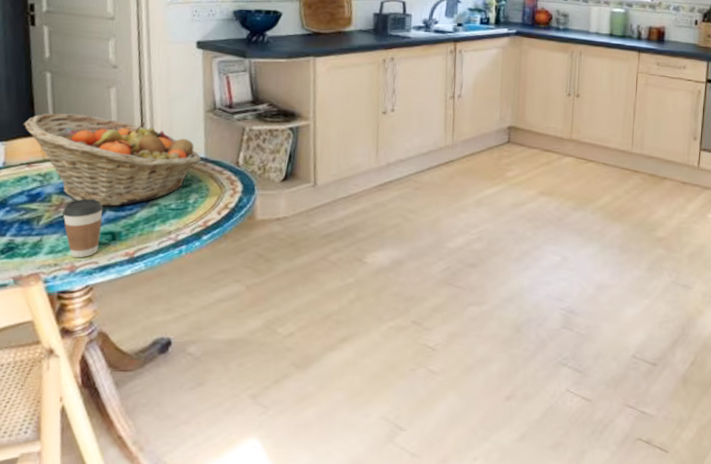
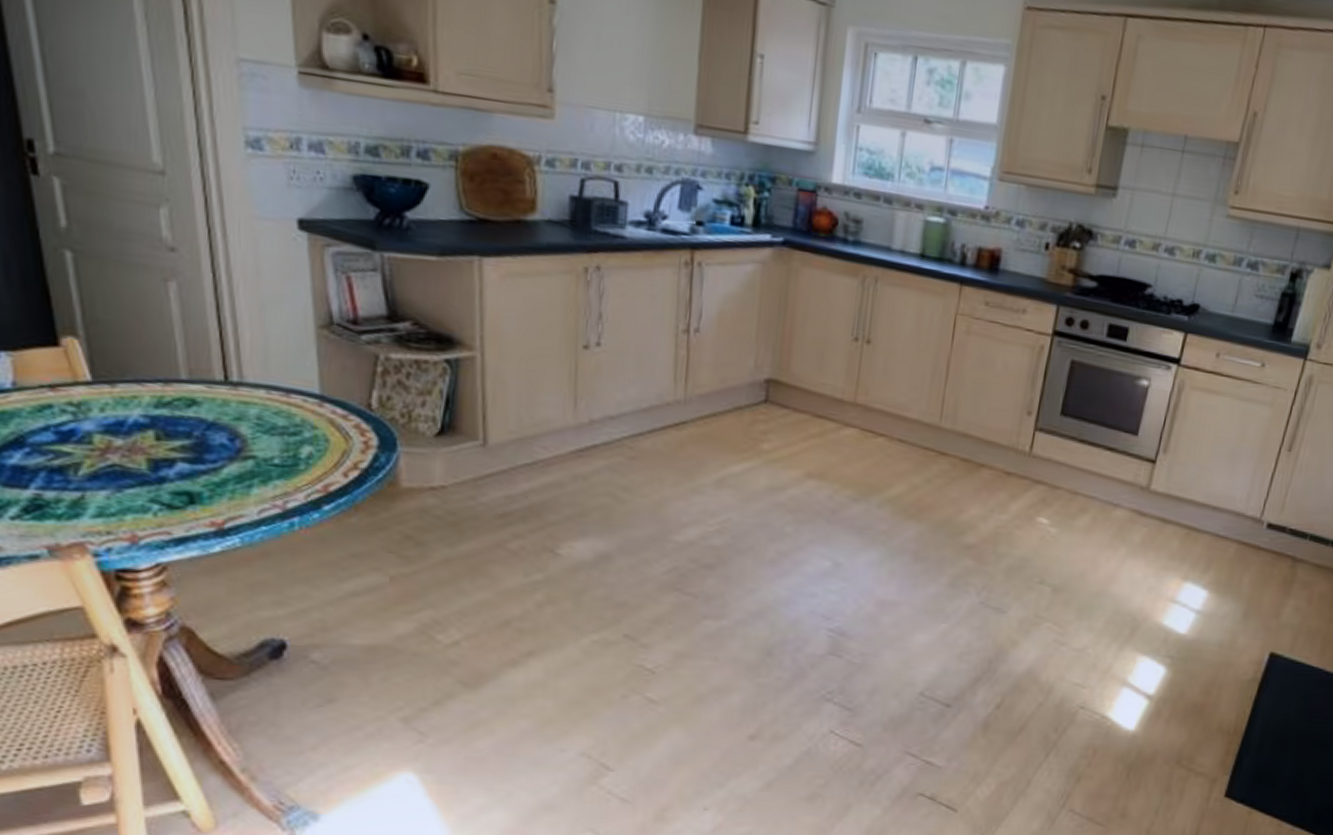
fruit basket: present [23,113,201,207] -> none [36,313,315,456]
coffee cup: present [63,199,104,258] -> none [112,442,173,526]

